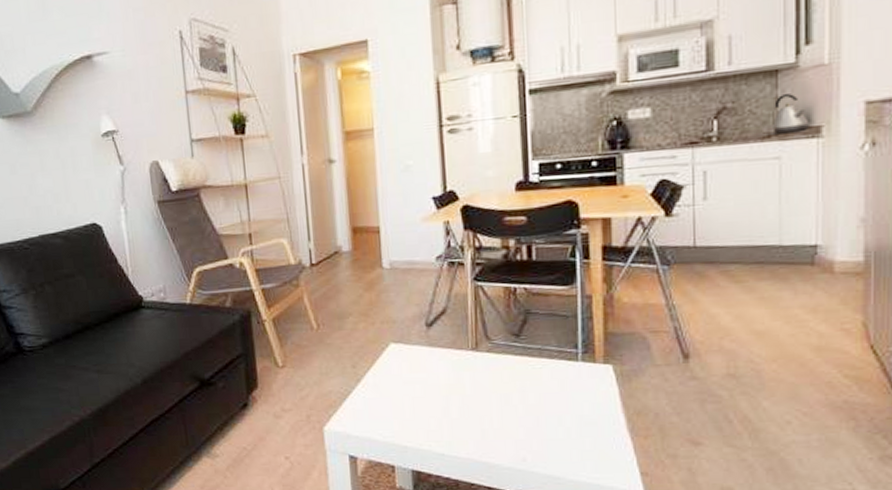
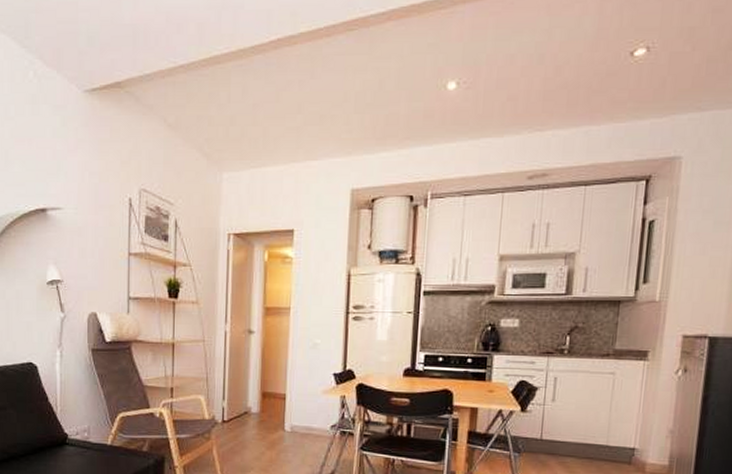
kettle: present [772,94,809,135] -> none [611,322,640,354]

